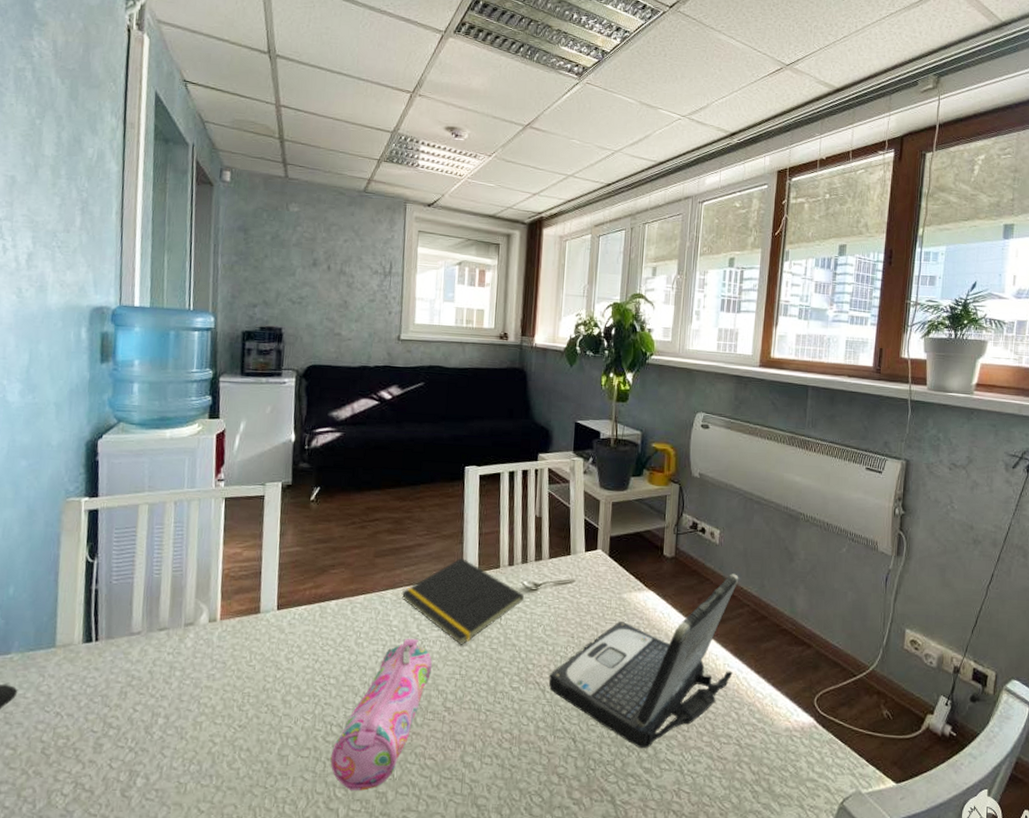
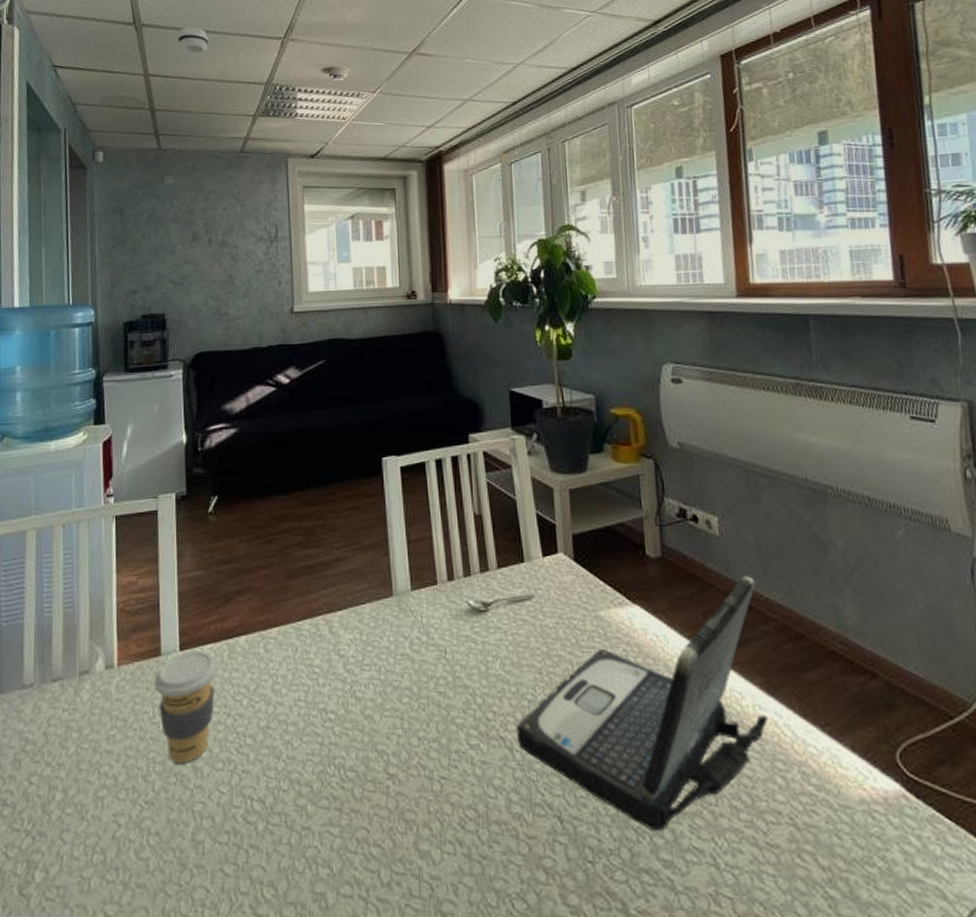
coffee cup: none [252,611,310,698] -> present [154,651,218,764]
smoke detector: none [311,65,342,93] -> present [178,27,209,54]
pencil case: present [330,638,432,791] -> none [254,681,366,891]
notepad: present [401,558,525,645] -> none [321,574,473,689]

